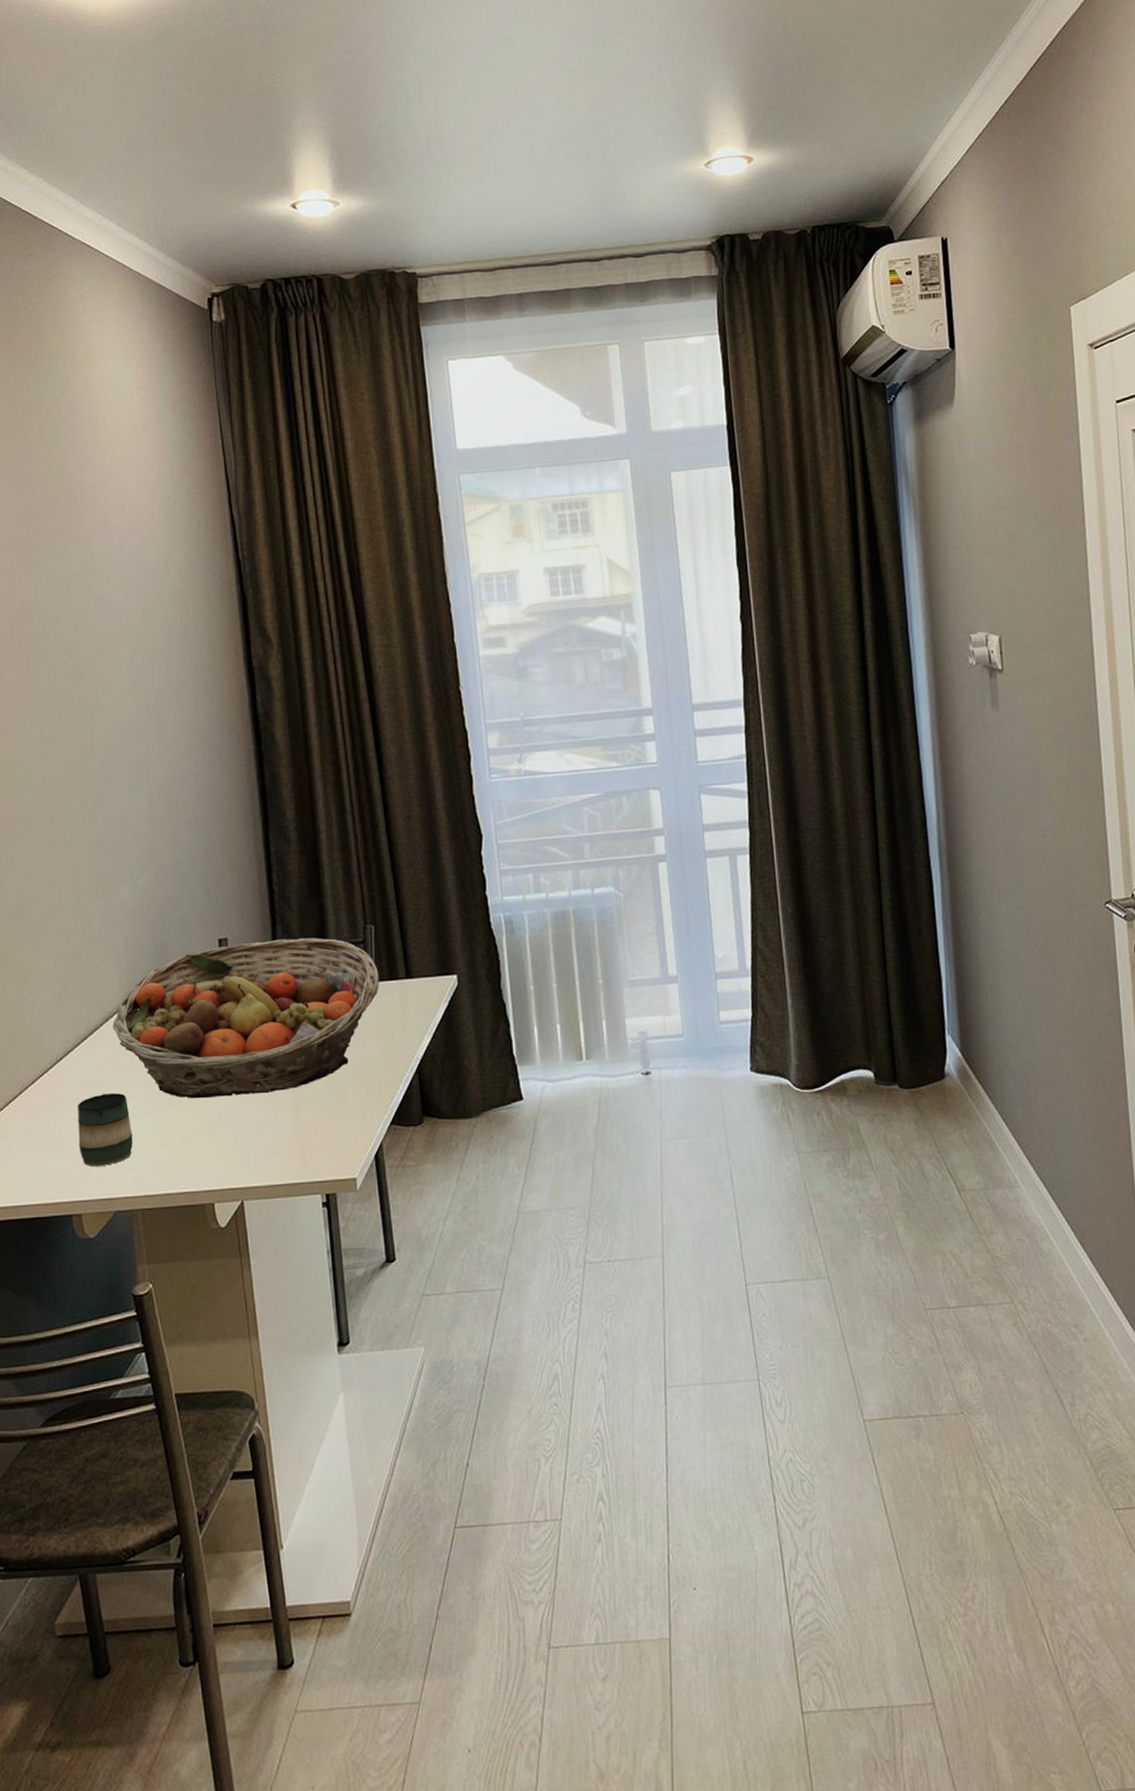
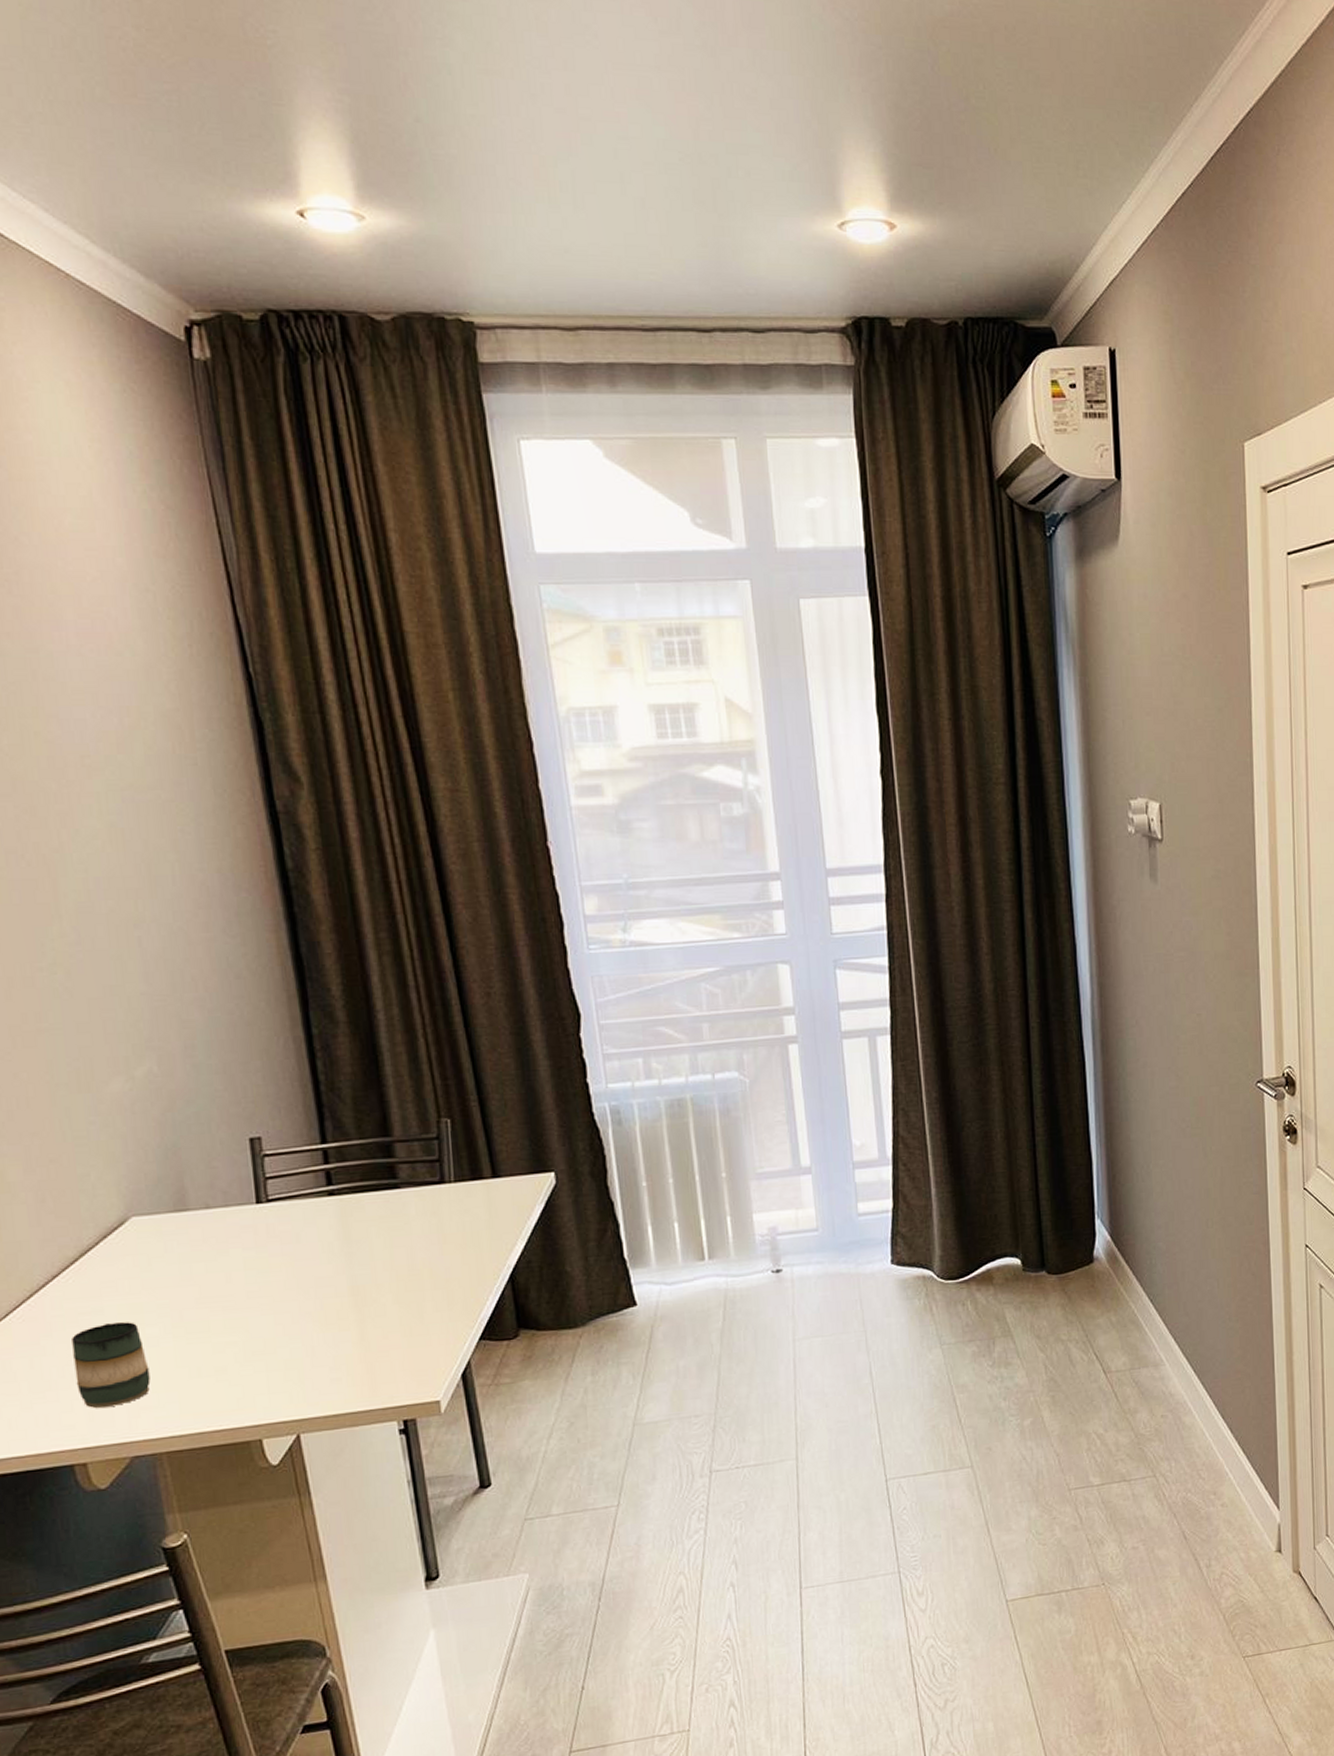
fruit basket: present [112,938,379,1099] -> none [112,1134,460,1324]

